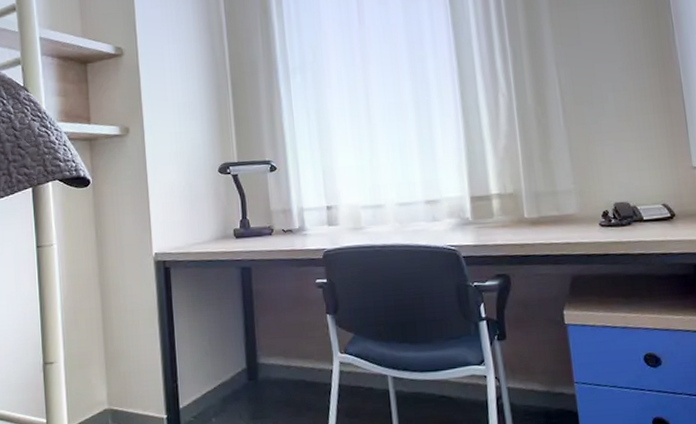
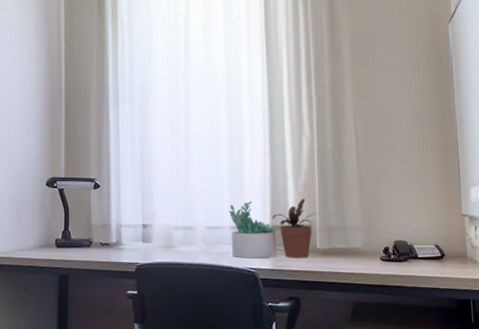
succulent plant: none [421,171,480,235] -> present [229,201,280,258]
potted plant: none [470,164,521,232] -> present [272,199,316,259]

